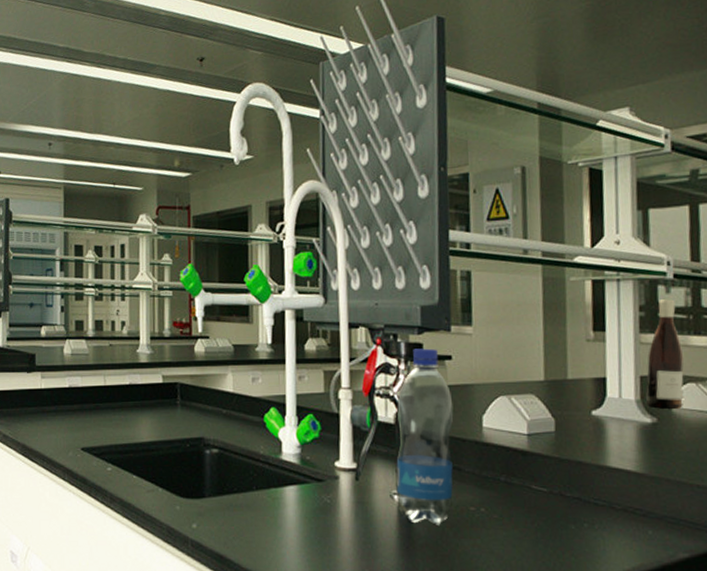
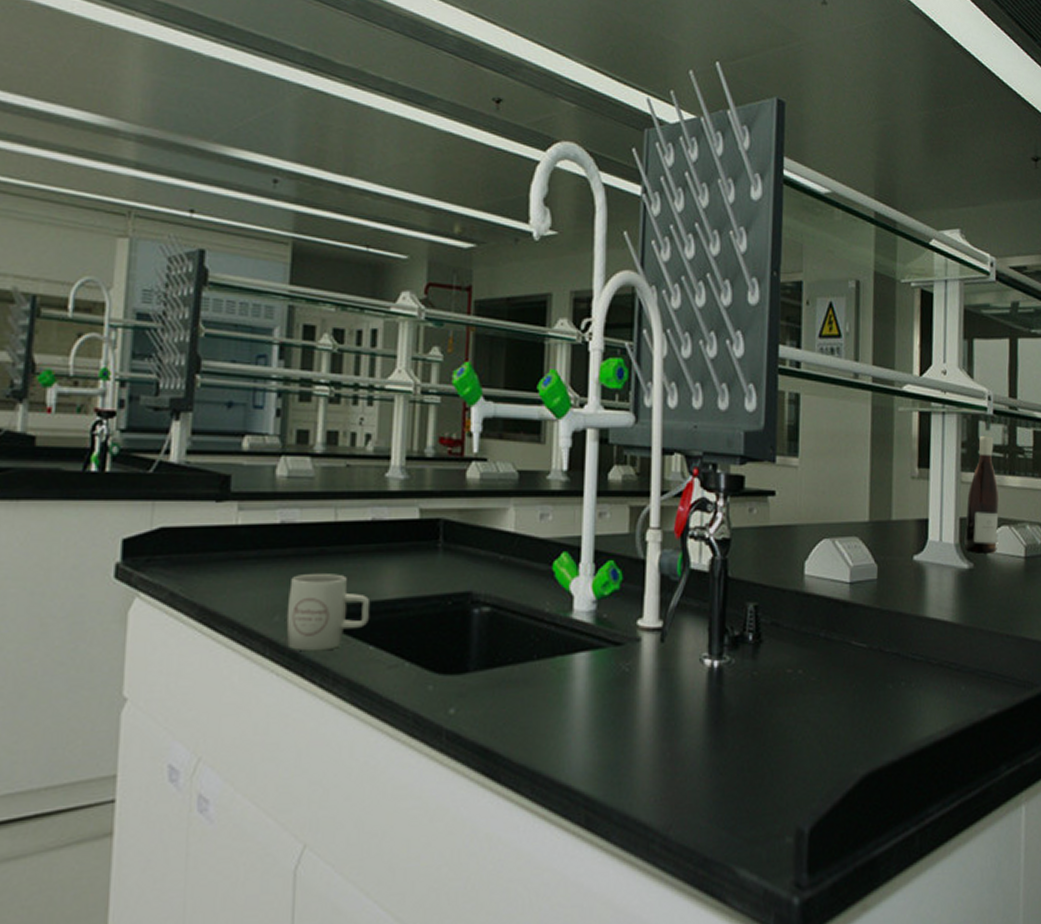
mug: none [76,423,133,478] -> present [286,574,371,652]
bottle: present [396,348,453,525] -> none [707,481,774,693]

